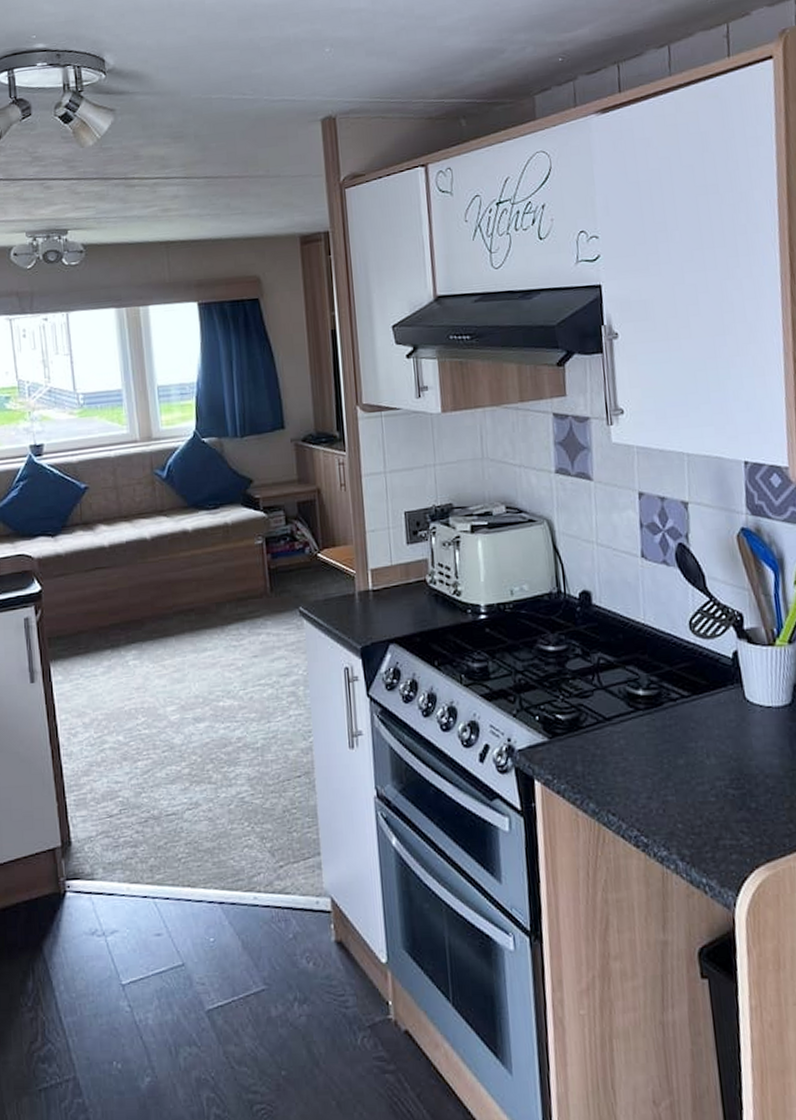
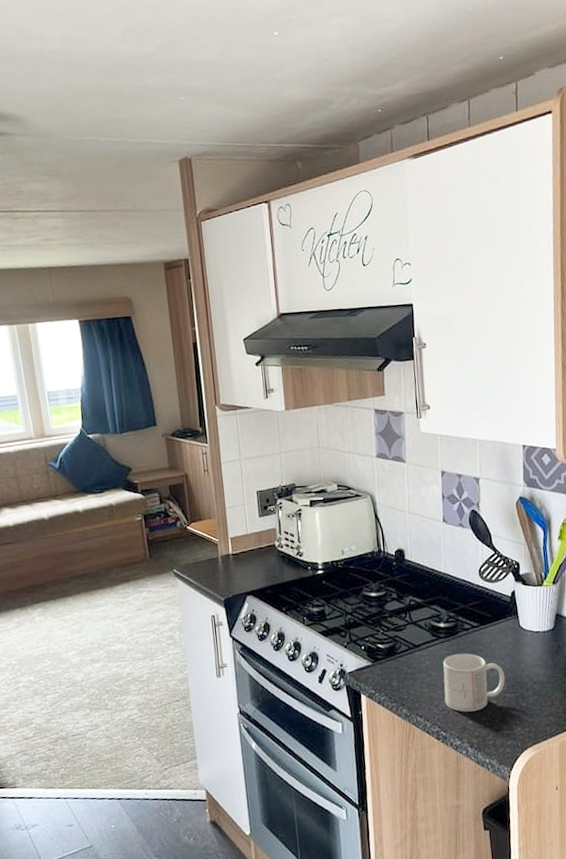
mug: none [643,731,726,812] -> present [443,653,505,712]

